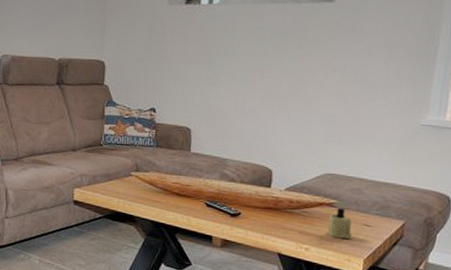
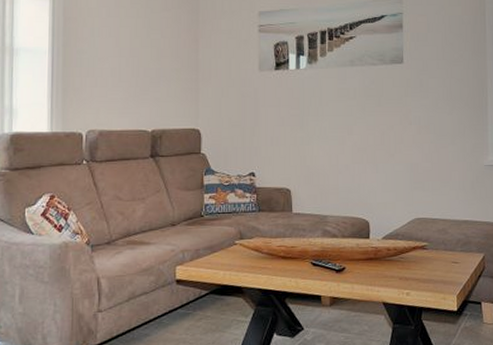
candle: present [326,207,353,240] -> none [422,249,444,279]

